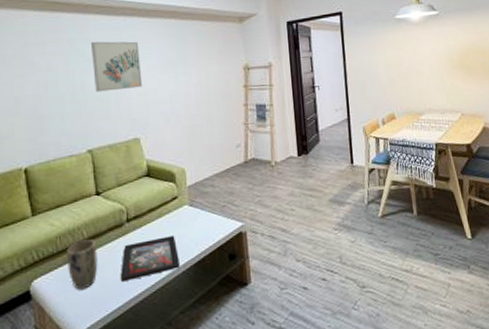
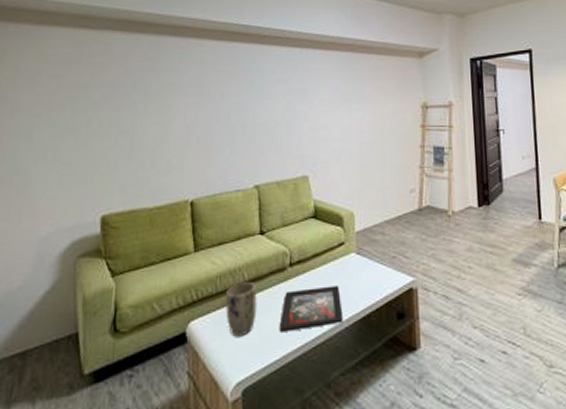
wall art: present [90,41,143,92] -> none [265,73,315,125]

